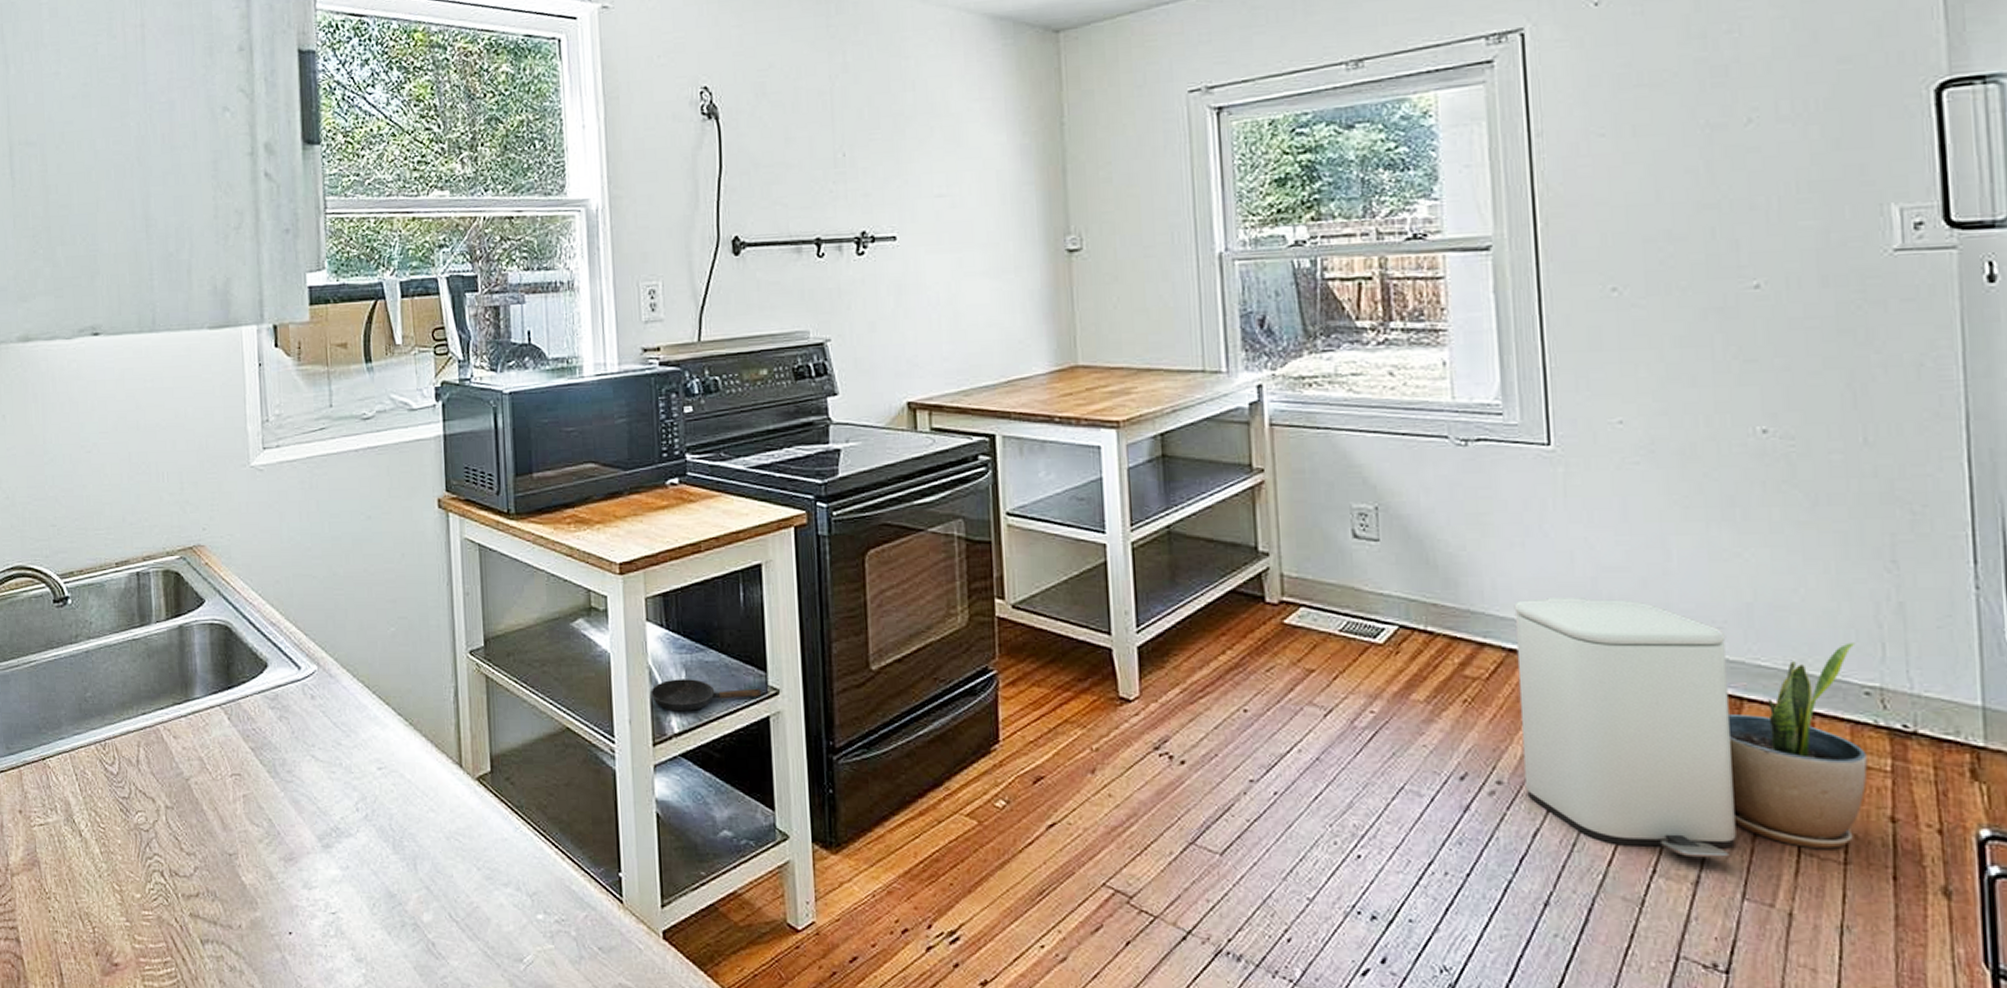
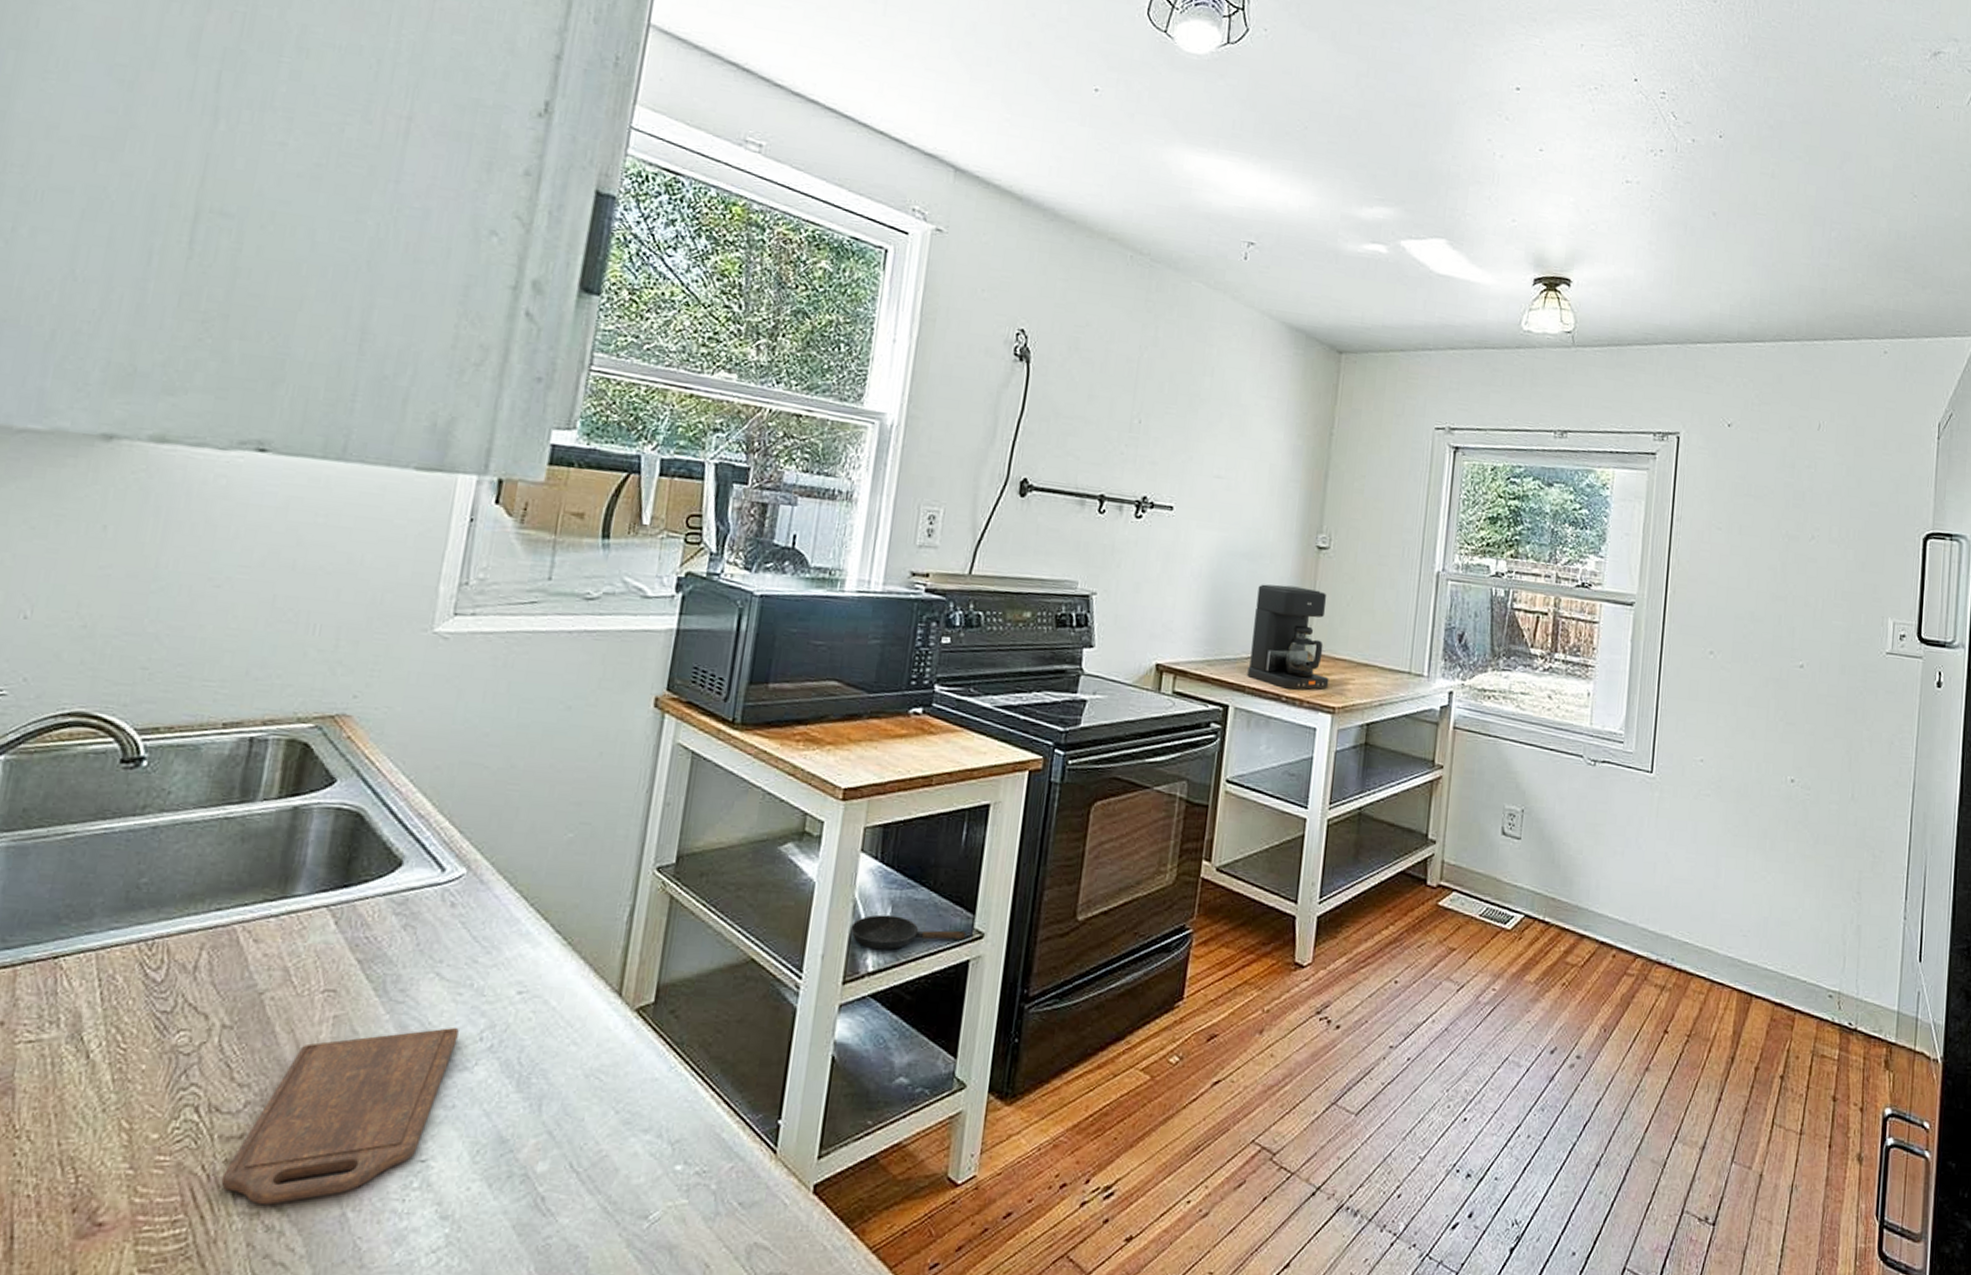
cutting board: none [190,801,339,949] -> present [220,1028,459,1204]
coffee maker: none [1006,296,1107,409] -> present [1247,584,1329,690]
pedal bin: present [1514,598,1736,859] -> none [1596,900,1748,1128]
potted plant: present [1727,643,1868,849] -> none [1734,955,1828,1121]

